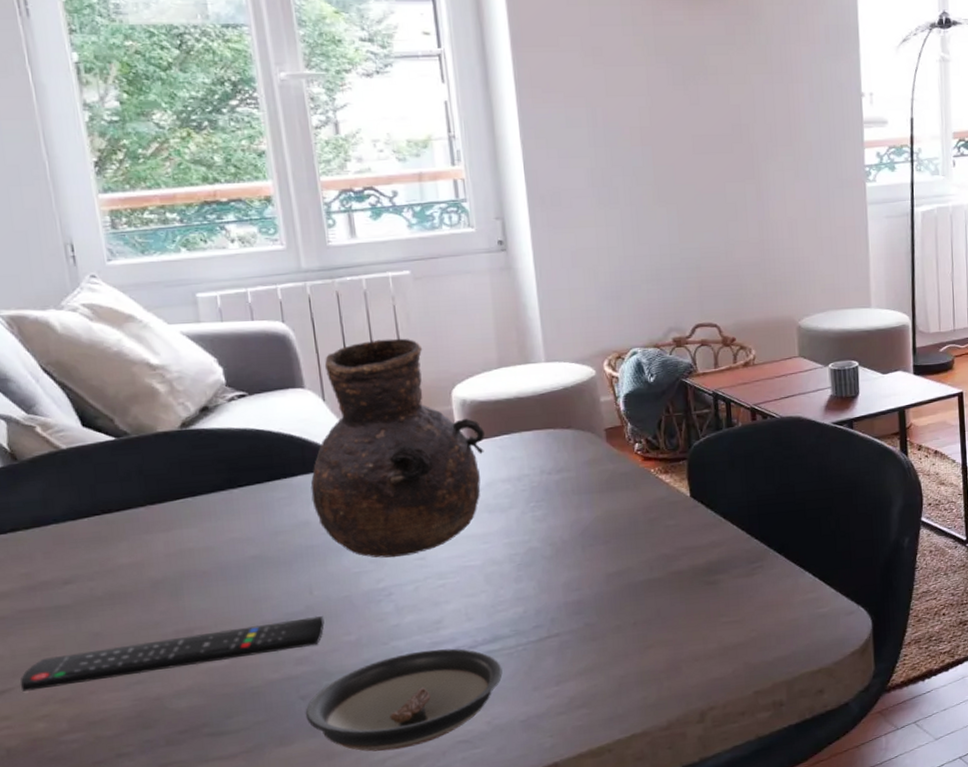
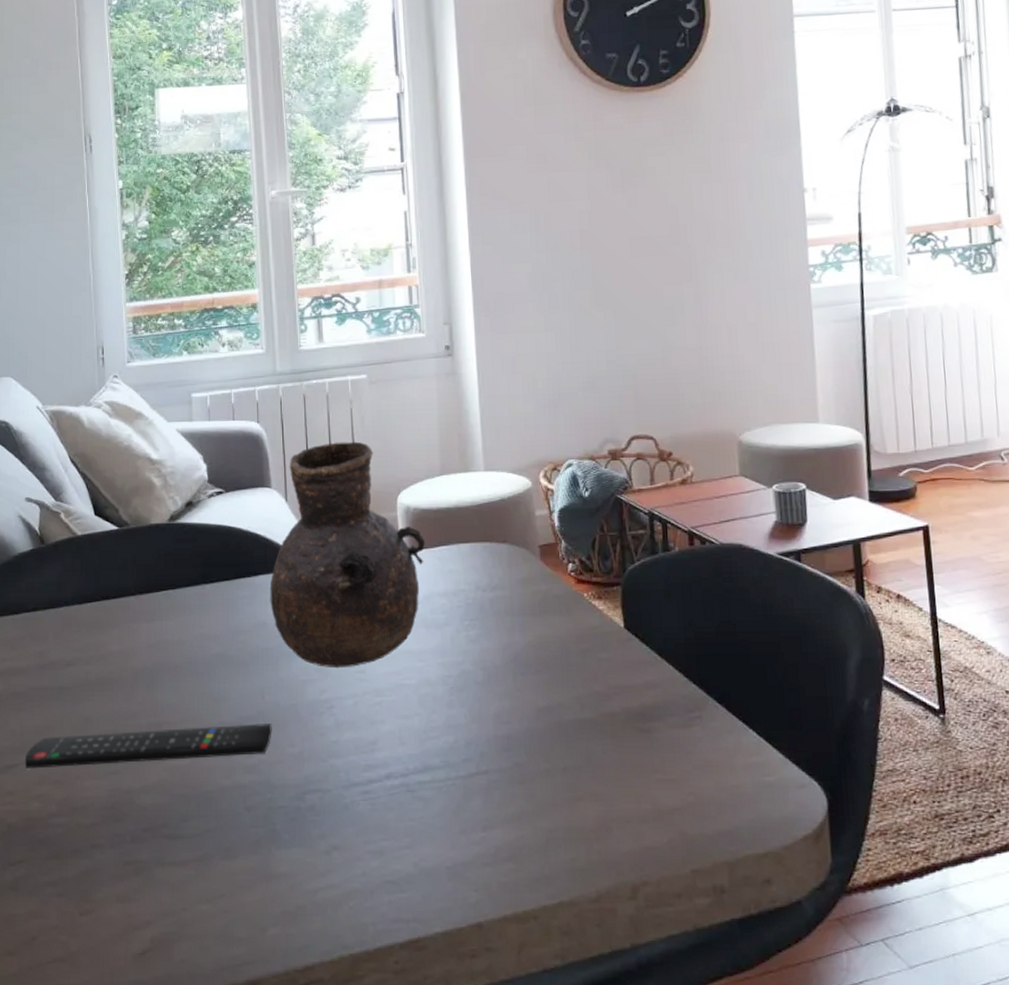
saucer: present [305,648,503,752] -> none [249,773,431,881]

